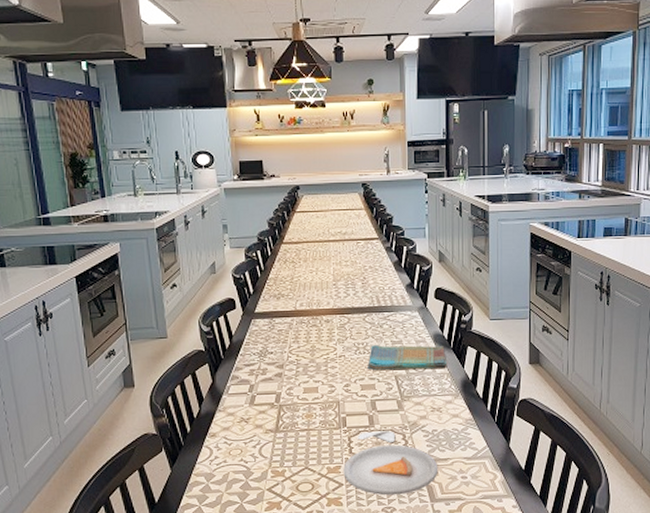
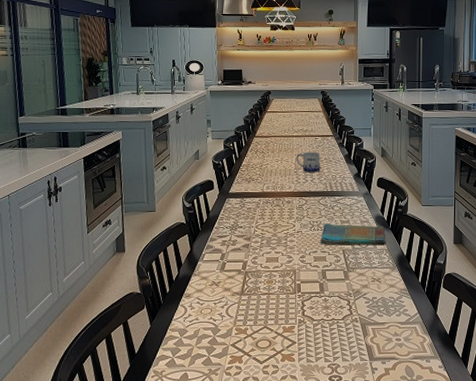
mug: none [334,259,365,284] -> present [296,152,321,172]
dinner plate: present [343,431,438,496] -> none [296,297,377,354]

